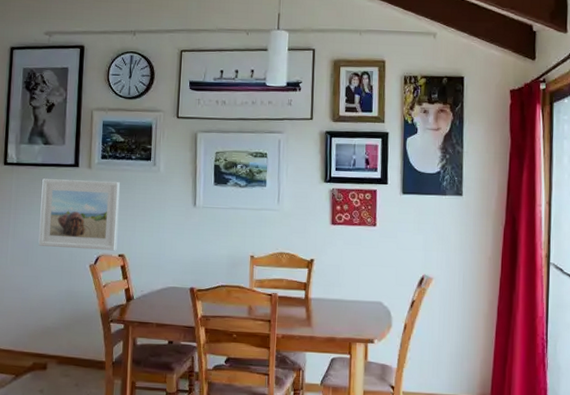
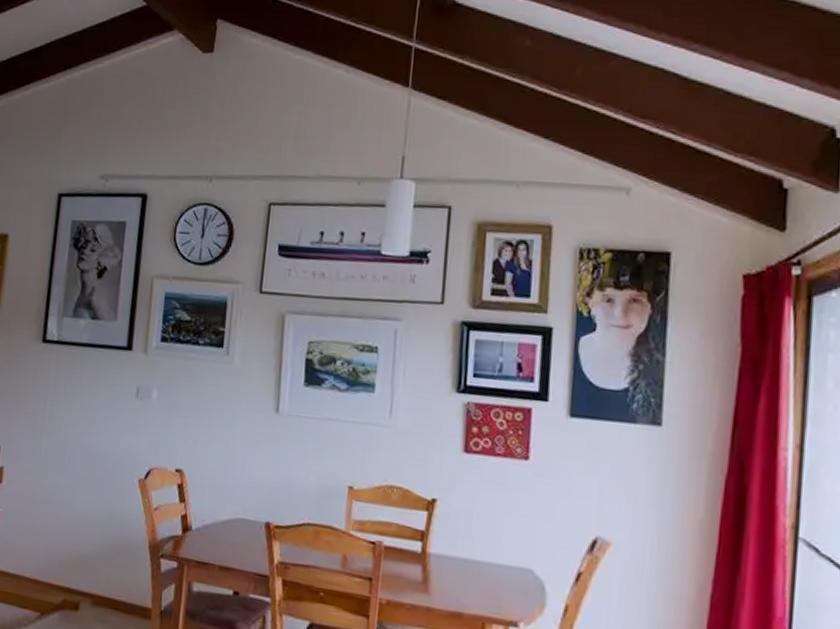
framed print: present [38,178,120,251] -> none [77,363,182,464]

